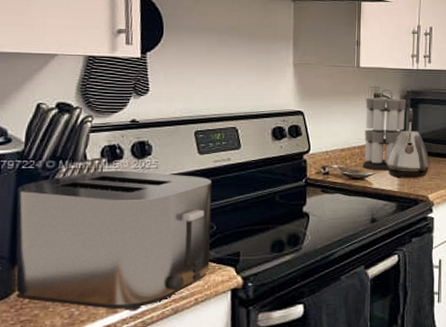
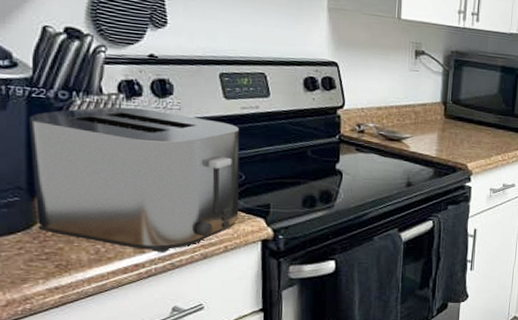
spice rack: present [362,88,407,171] -> none [399,45,450,135]
kettle: present [386,108,430,179] -> none [425,70,472,146]

